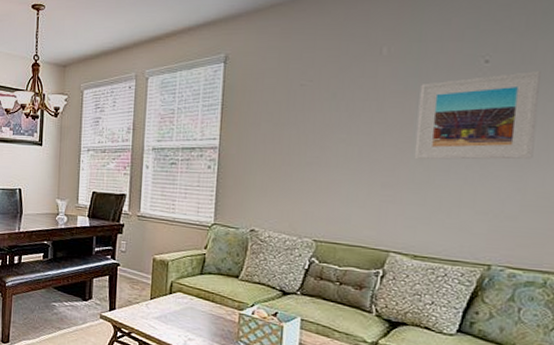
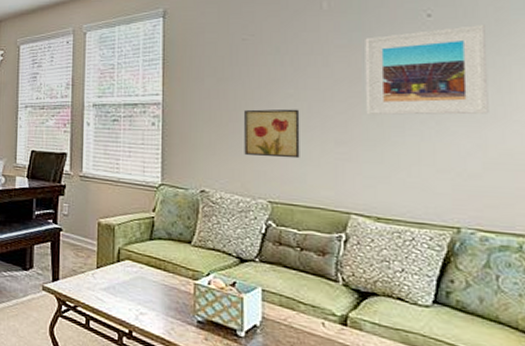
wall art: none [294,153,351,201] -> present [244,109,300,159]

